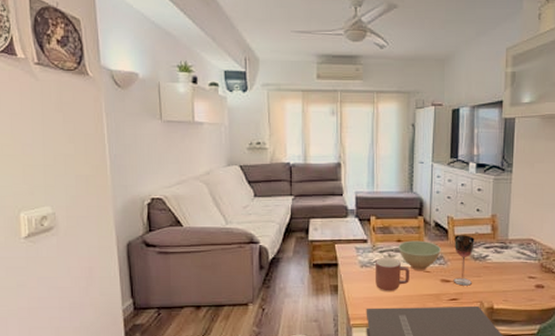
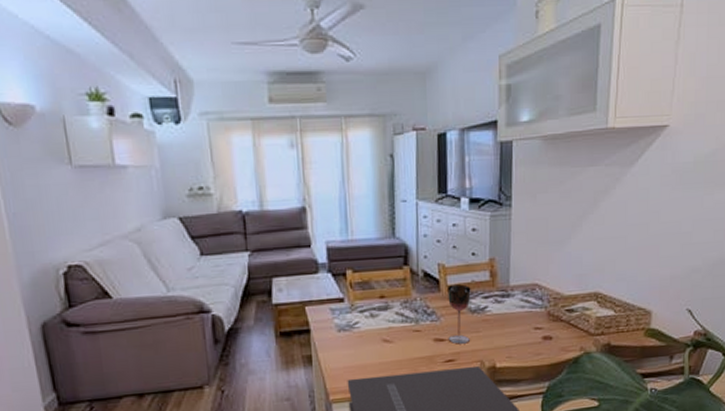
mug: present [374,258,409,293] -> none [354,318,397,359]
bowl: present [398,240,441,271] -> none [381,294,432,331]

